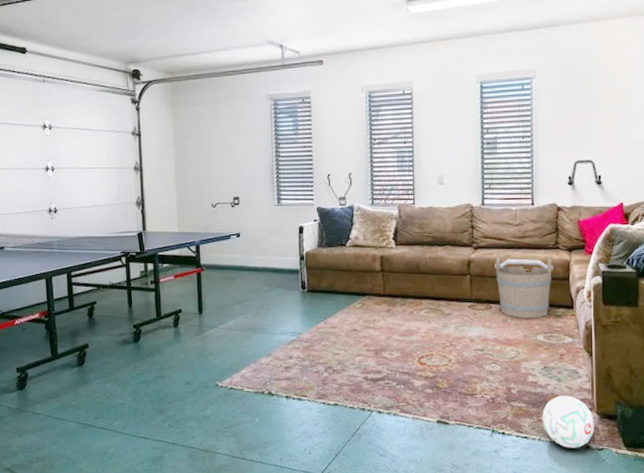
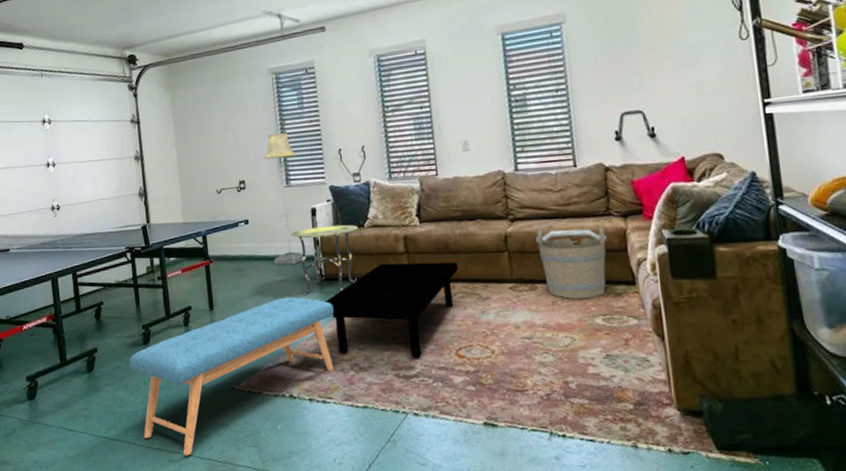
bench: none [119,305,313,444] -> present [129,296,334,456]
floor lamp: none [257,156,292,276] -> present [263,132,306,265]
side table: none [279,243,340,303] -> present [291,224,358,294]
coffee table: none [306,279,426,363] -> present [325,261,459,357]
ball: present [542,395,594,448] -> none [609,388,676,452]

